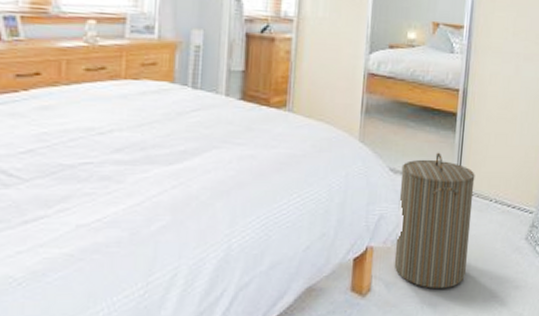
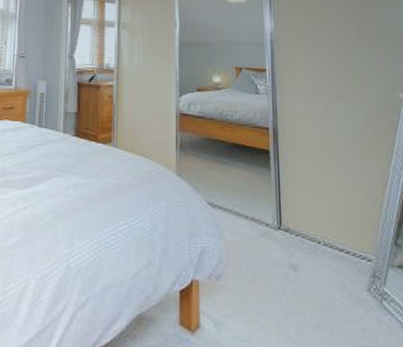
laundry hamper: present [394,152,475,289] -> none [219,188,301,337]

